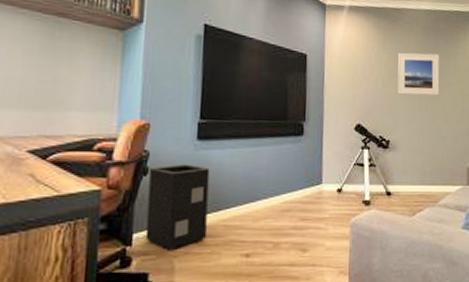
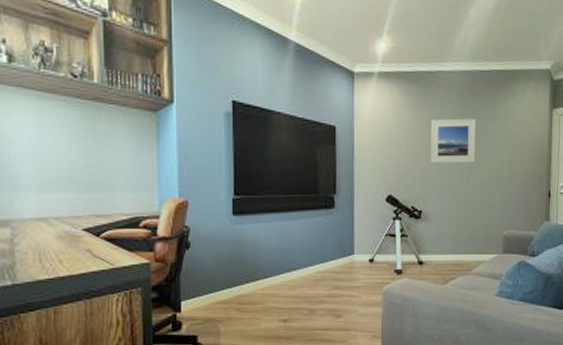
speaker: present [145,164,210,251] -> none [192,238,248,317]

